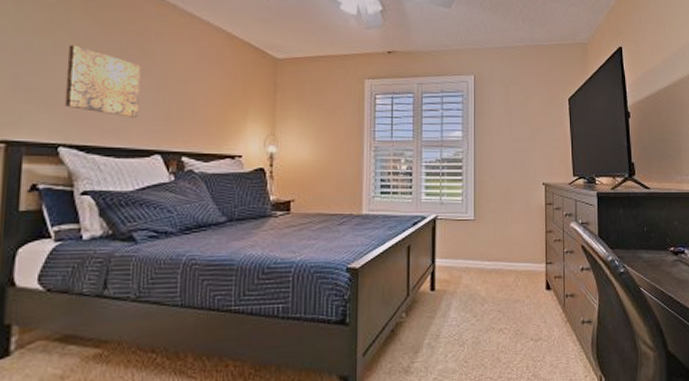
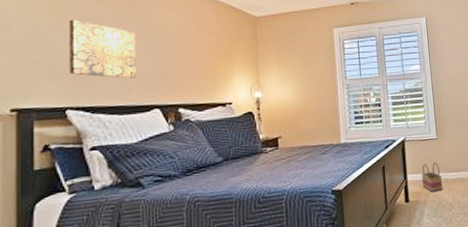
basket: none [452,247,477,283] -> present [421,162,442,193]

